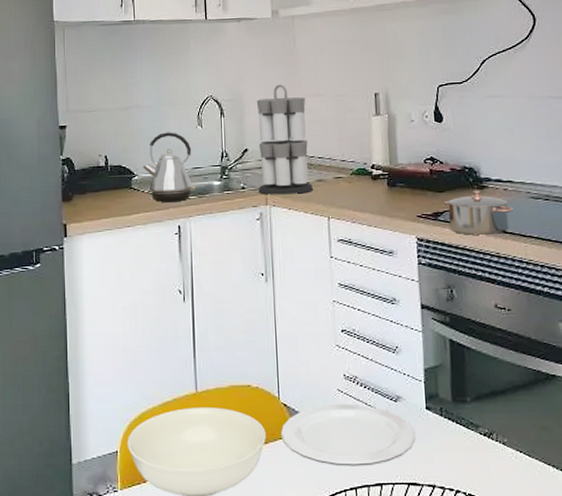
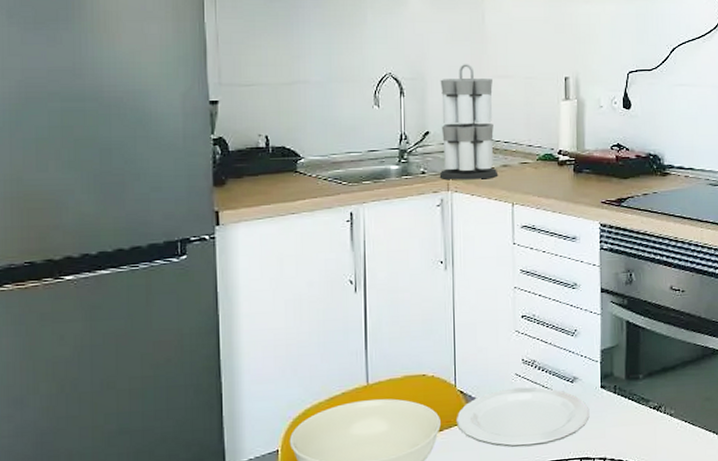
kettle: present [143,132,196,203] -> none [310,111,371,188]
cooking pot: present [443,190,514,236] -> none [627,176,694,221]

